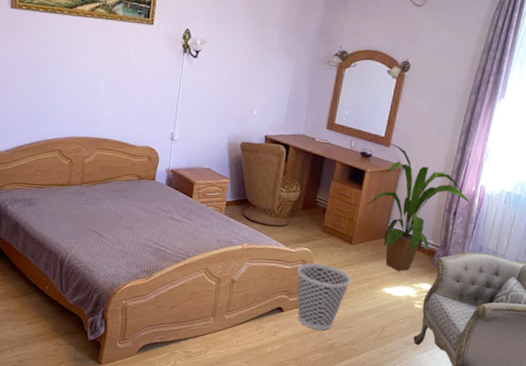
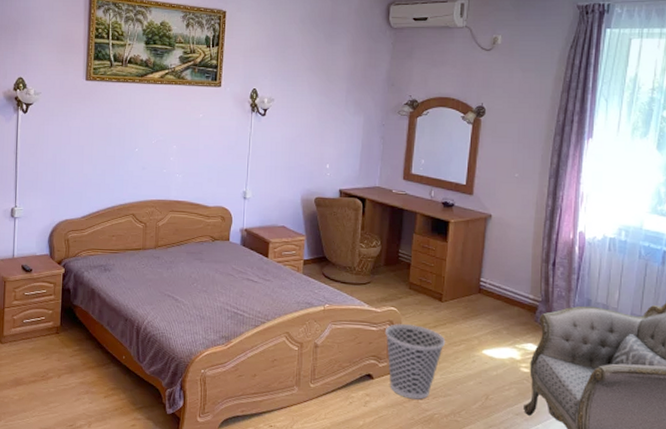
house plant: present [365,143,470,271] -> none [453,191,569,330]

